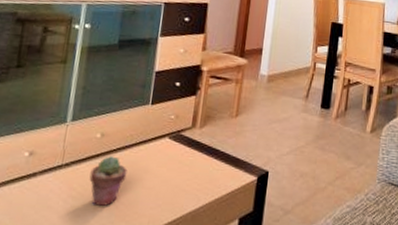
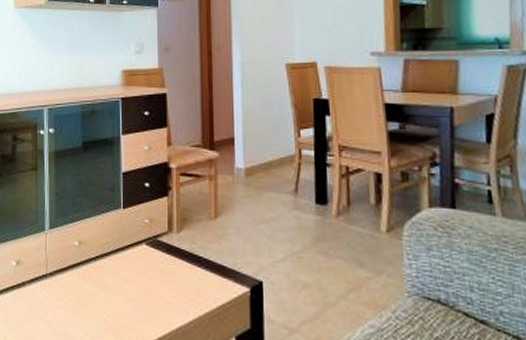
potted succulent: present [89,156,127,207] -> none [73,264,109,319]

